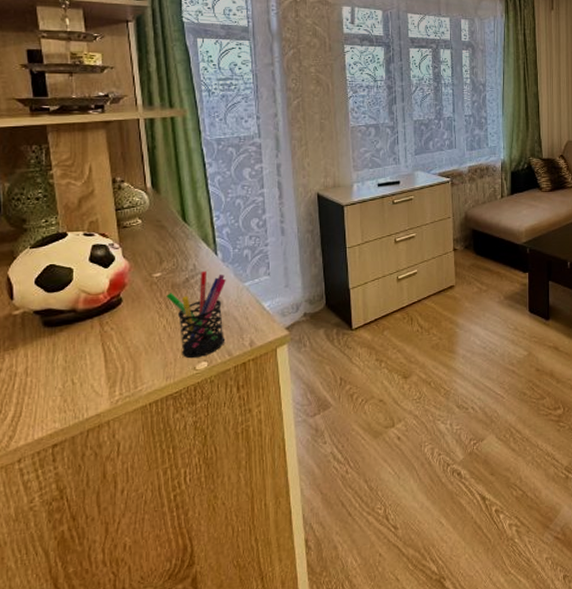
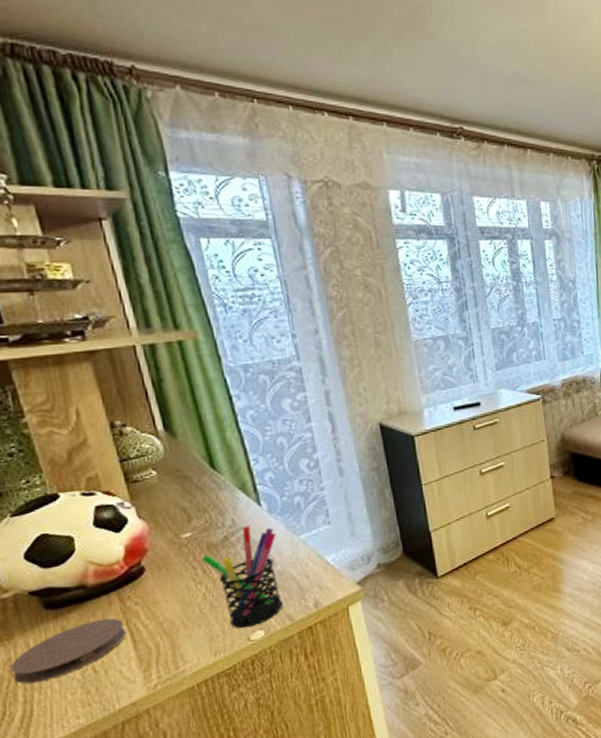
coaster: none [11,339,102,389] -> present [10,618,127,684]

